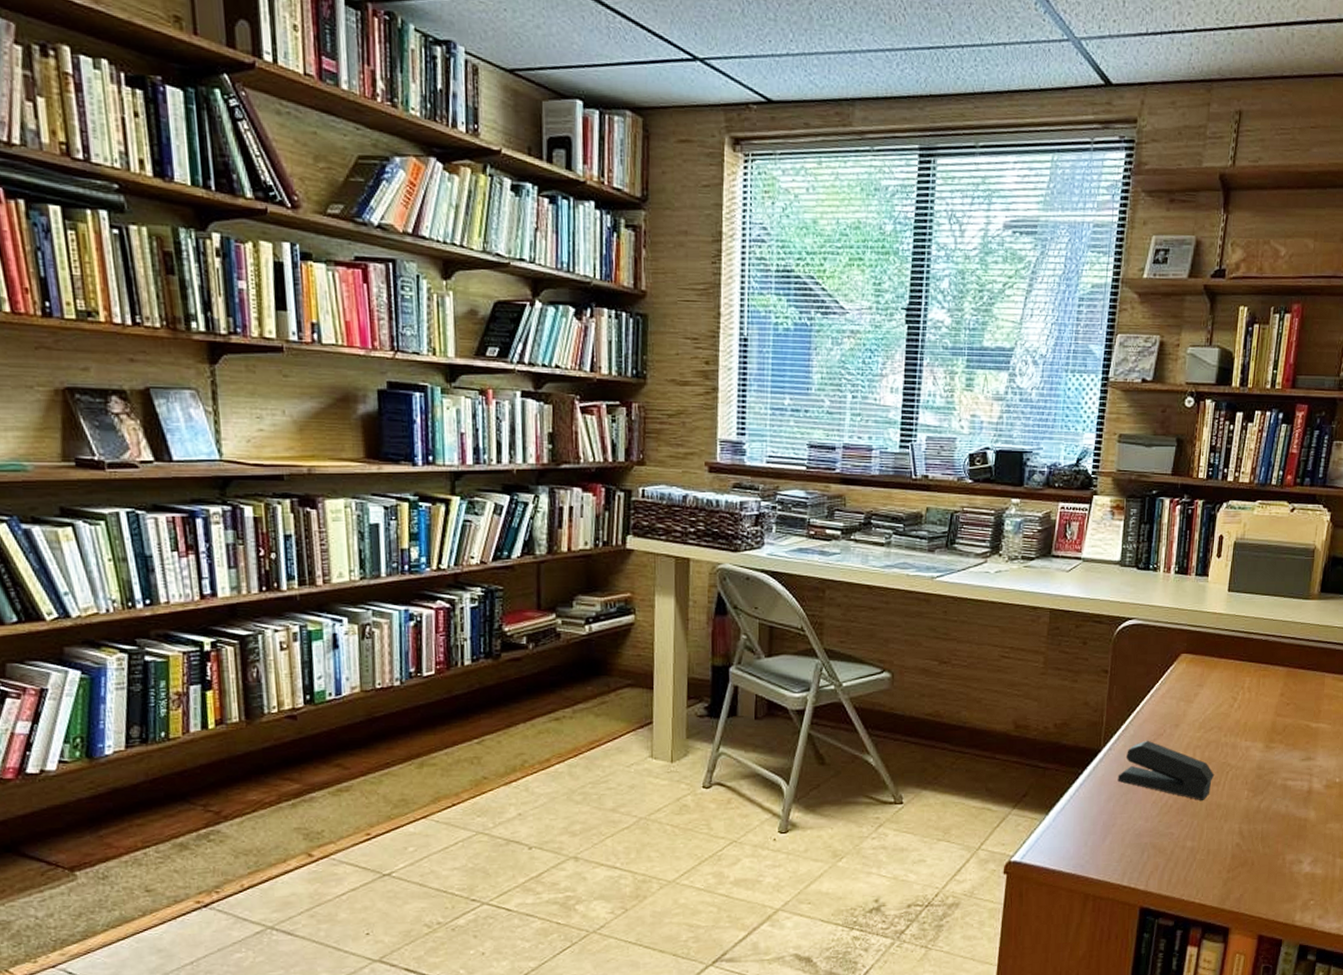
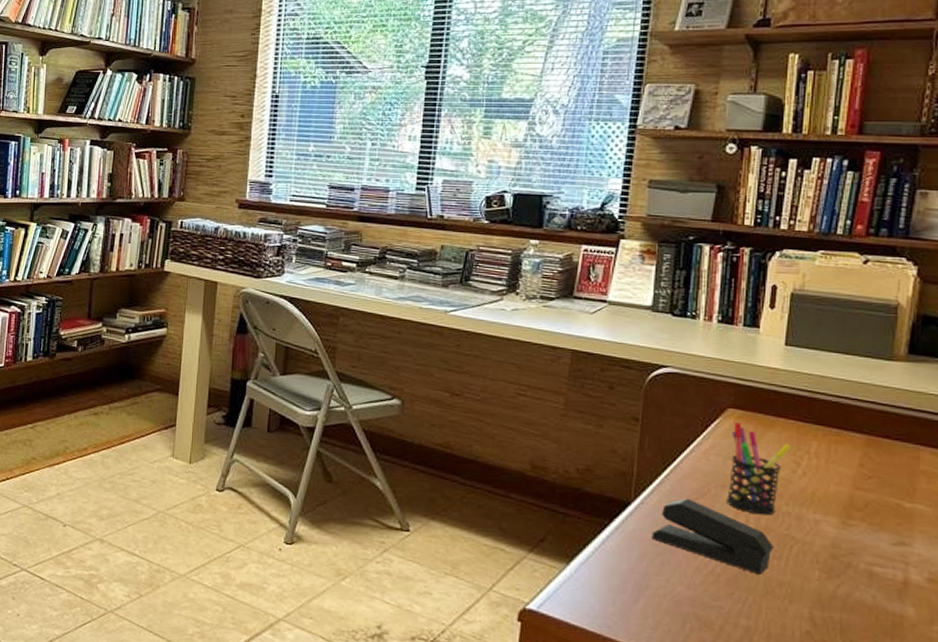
pen holder: none [1179,666,1230,748] -> present [727,422,791,516]

